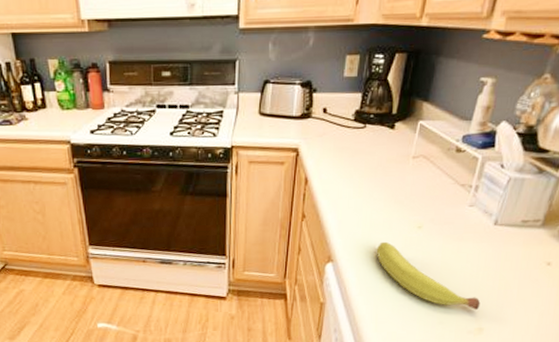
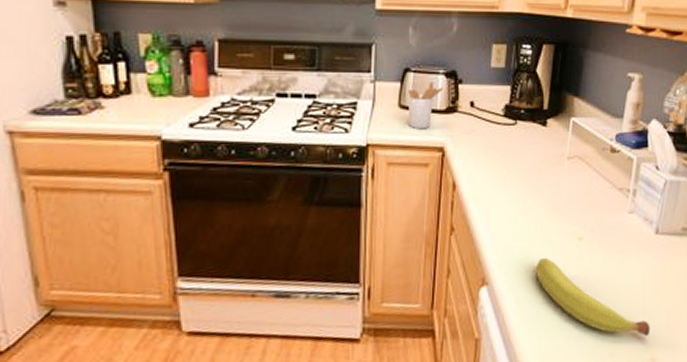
utensil holder: none [268,91,299,133] -> present [408,82,444,130]

